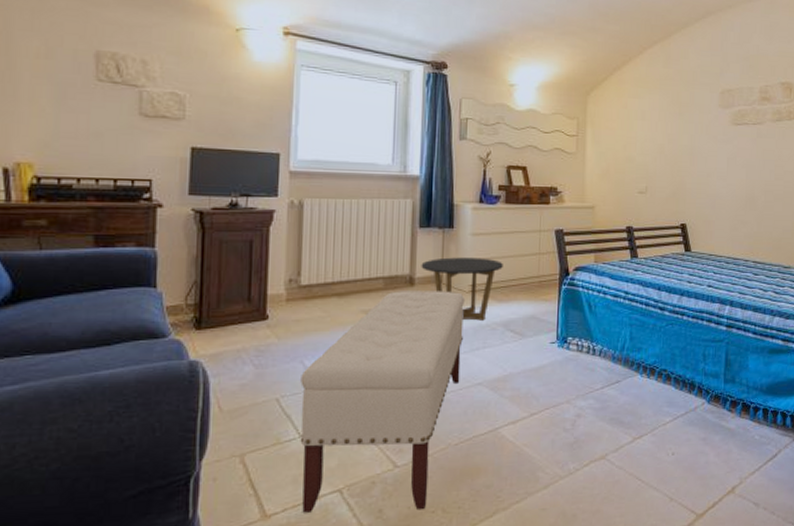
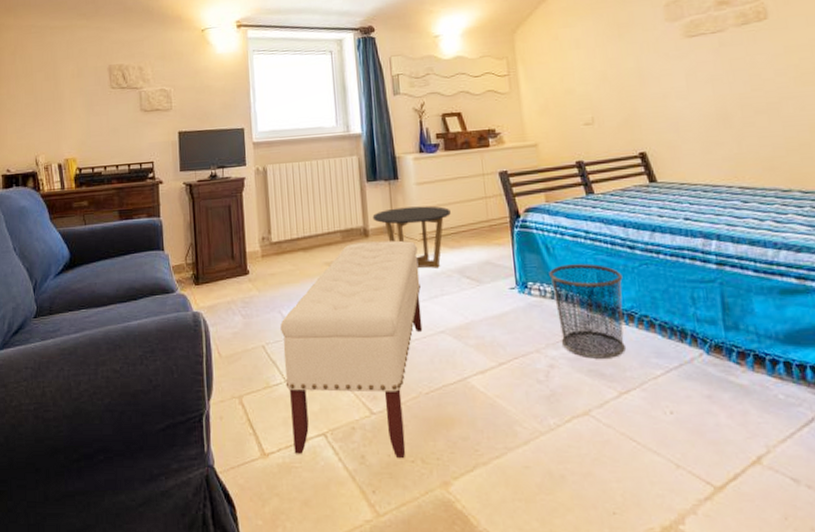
waste bin: none [588,322,651,408] -> present [549,263,626,359]

